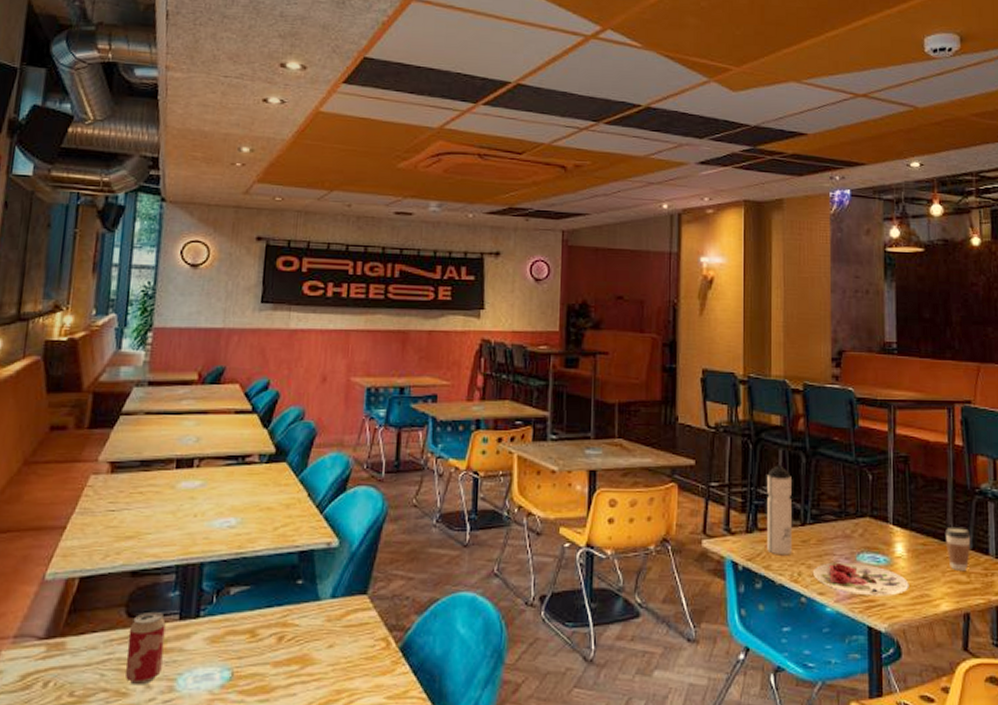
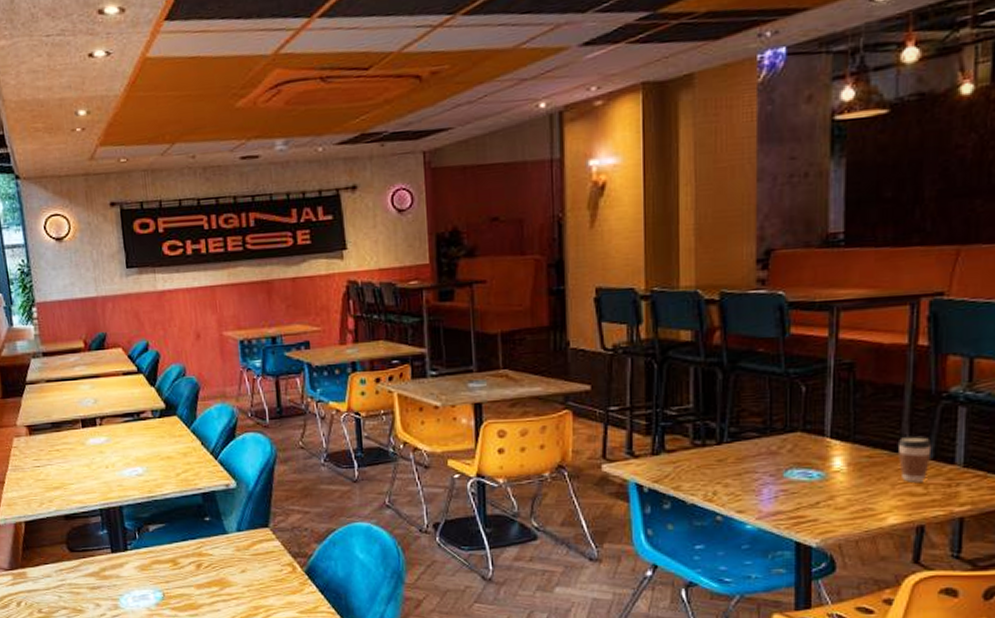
beverage can: present [125,613,166,685] -> none [73,547,106,604]
water bottle: present [767,464,792,556] -> none [676,382,705,476]
plate: present [813,562,909,596] -> none [731,479,849,513]

